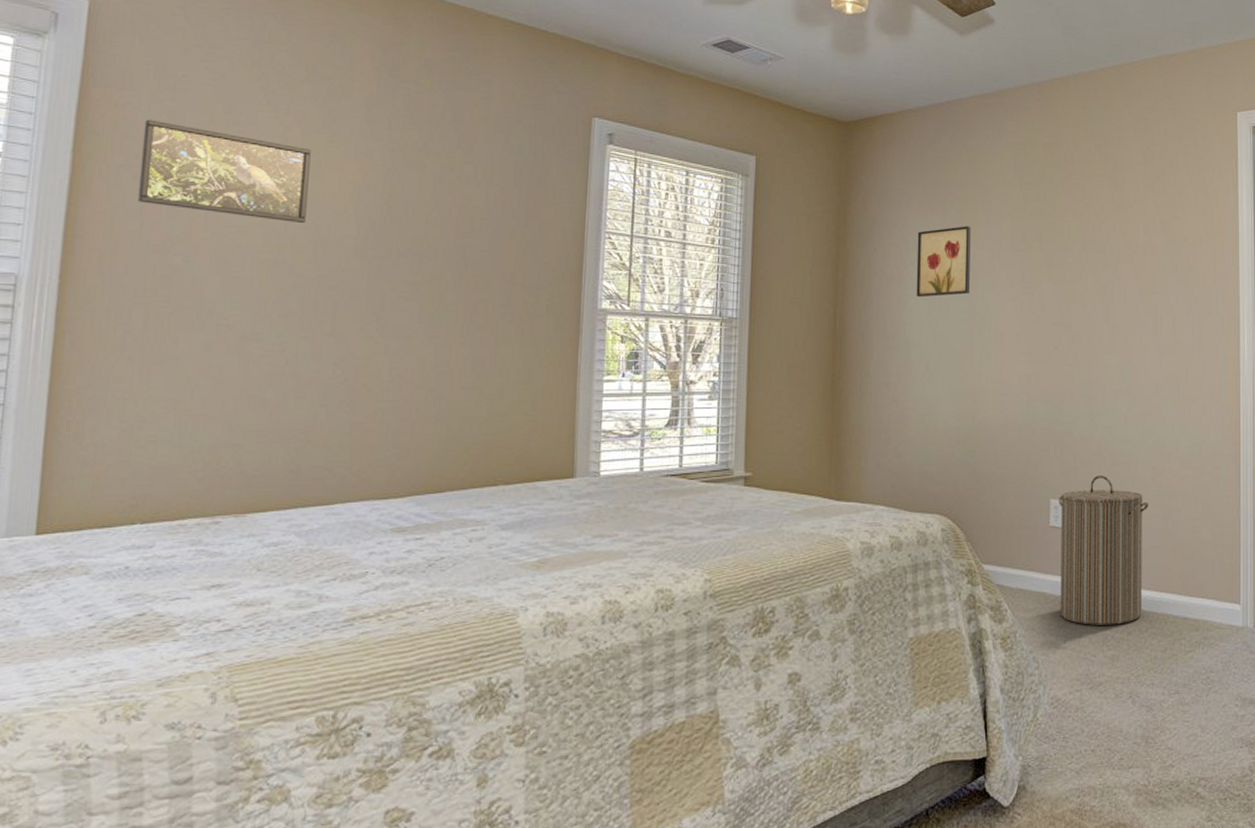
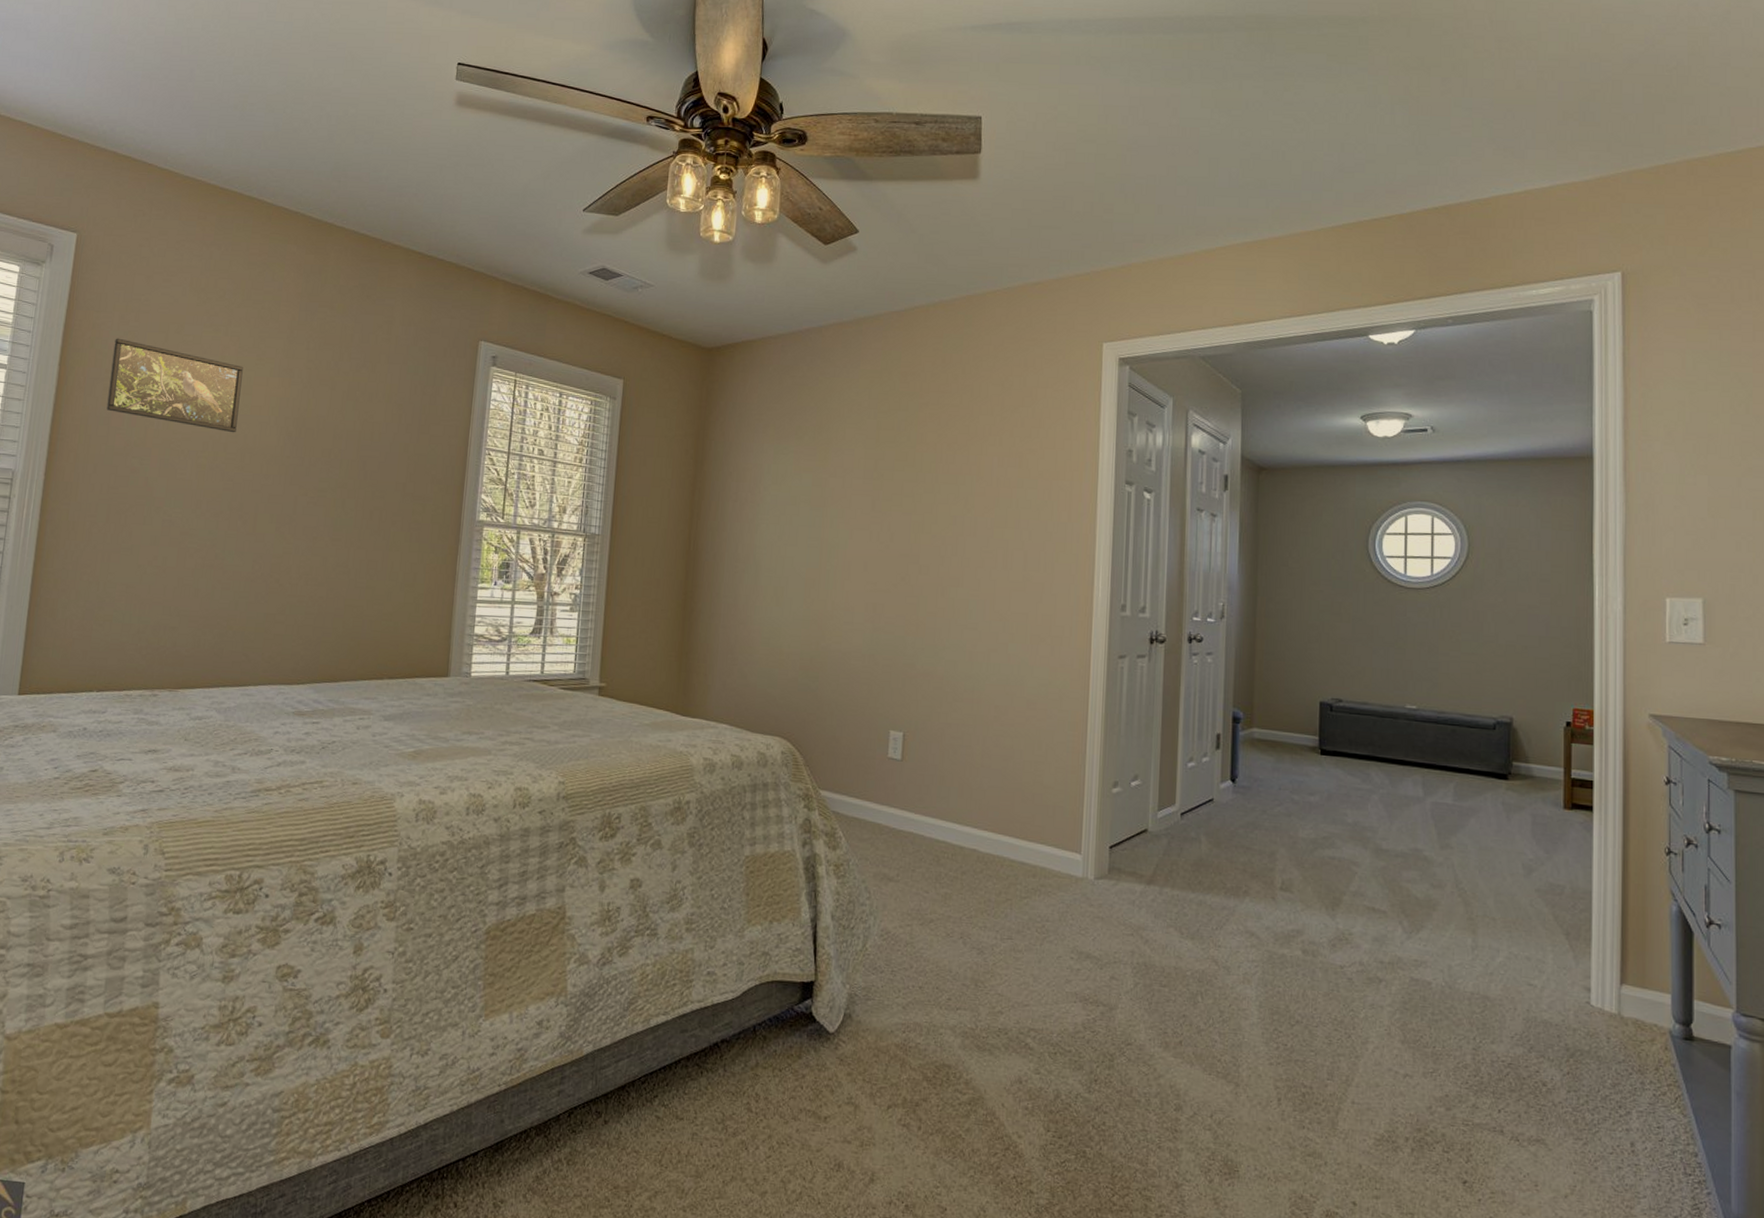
wall art: present [916,226,971,298] -> none [767,453,824,522]
laundry hamper: present [1059,474,1149,625] -> none [894,709,990,863]

